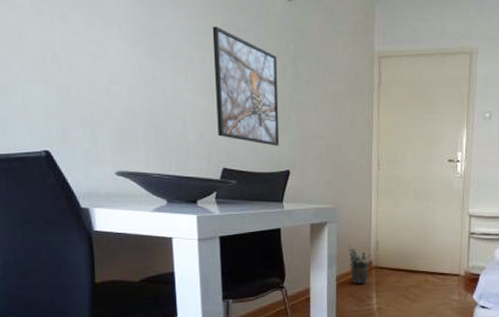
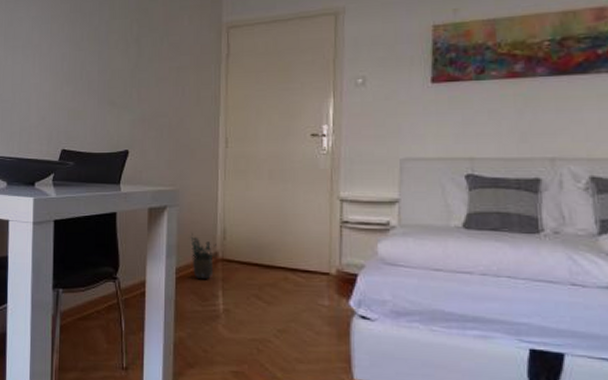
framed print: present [212,26,280,146] -> none [59,14,120,126]

